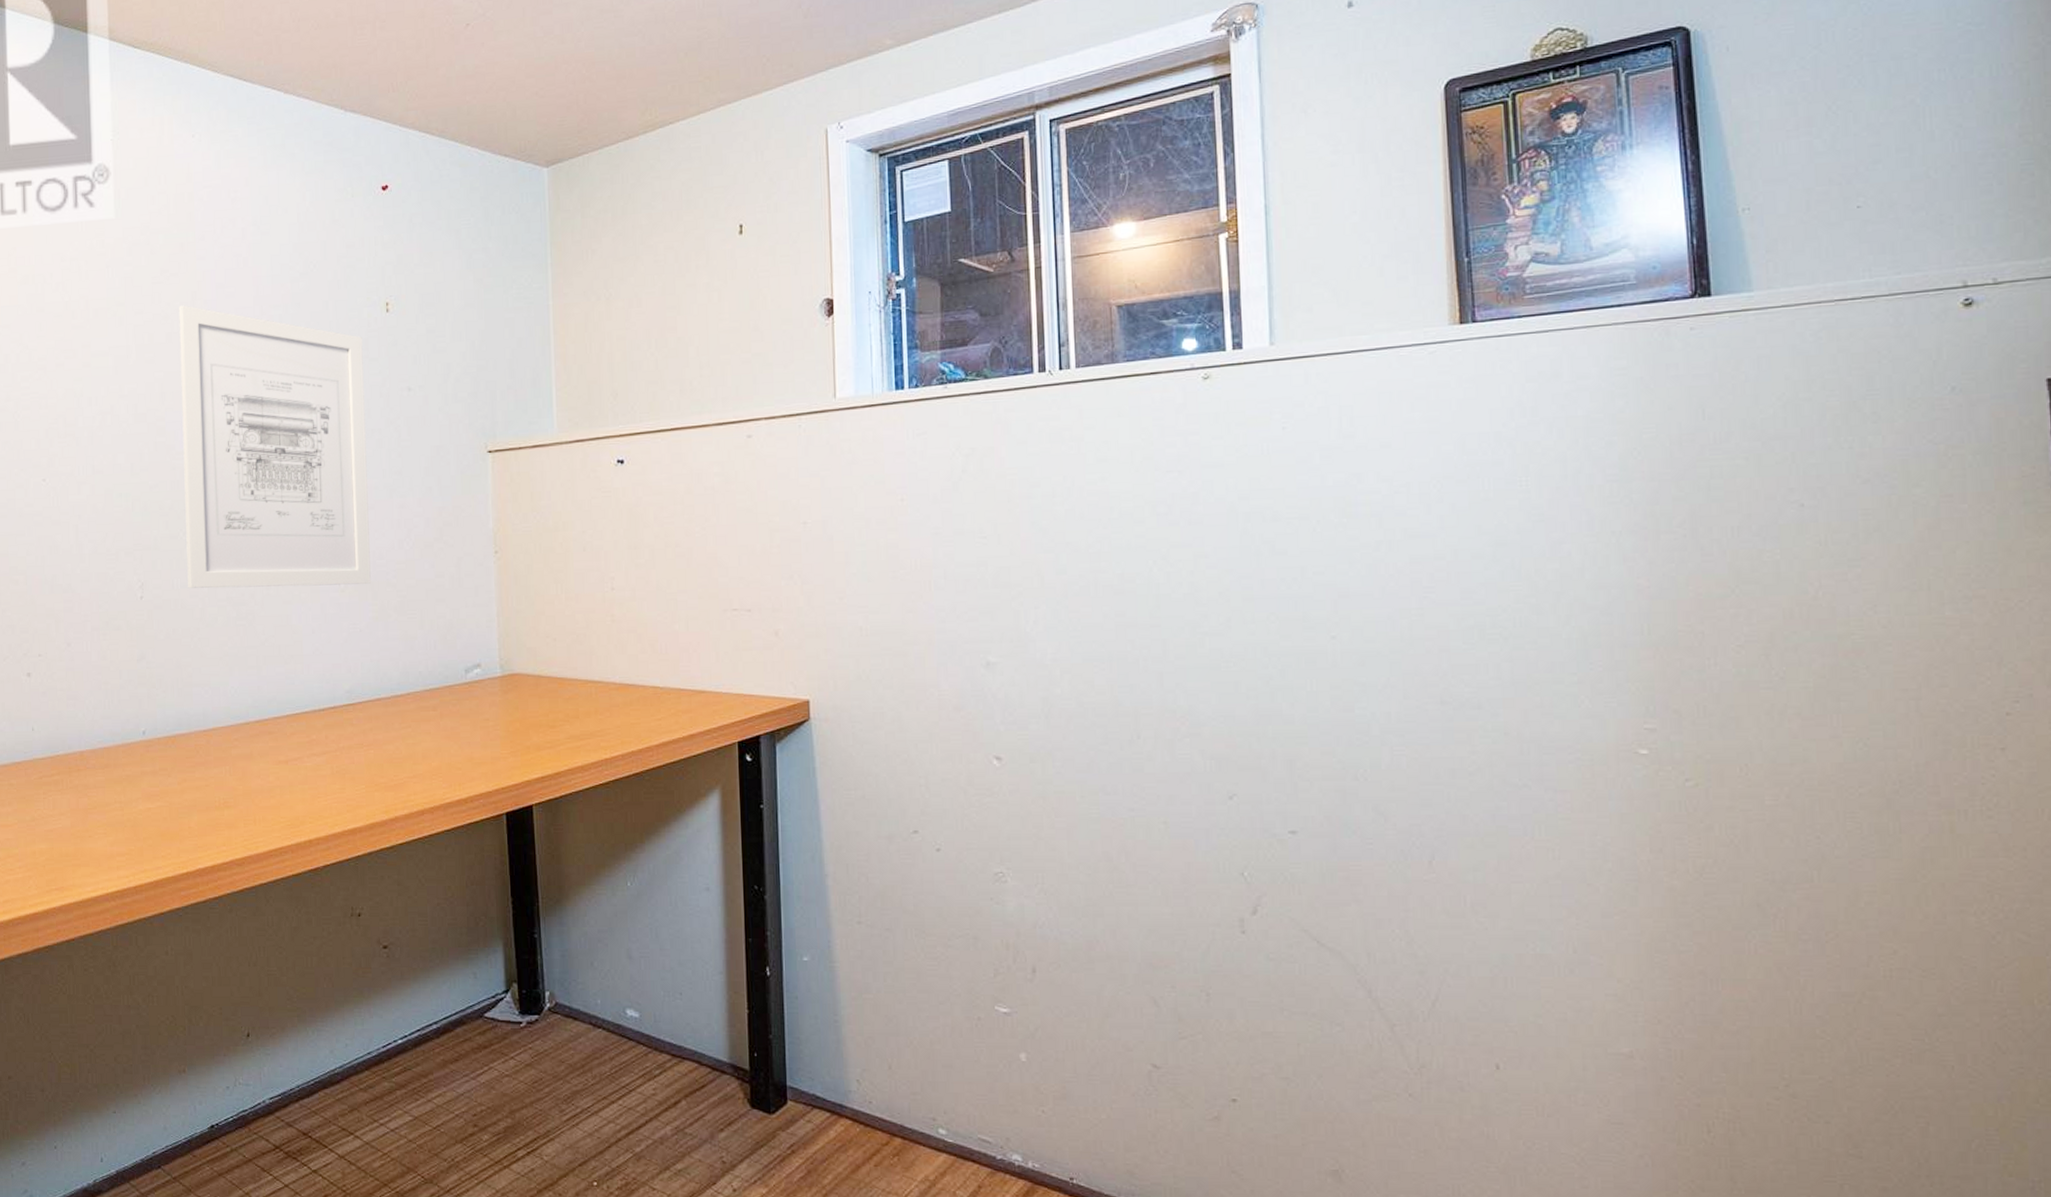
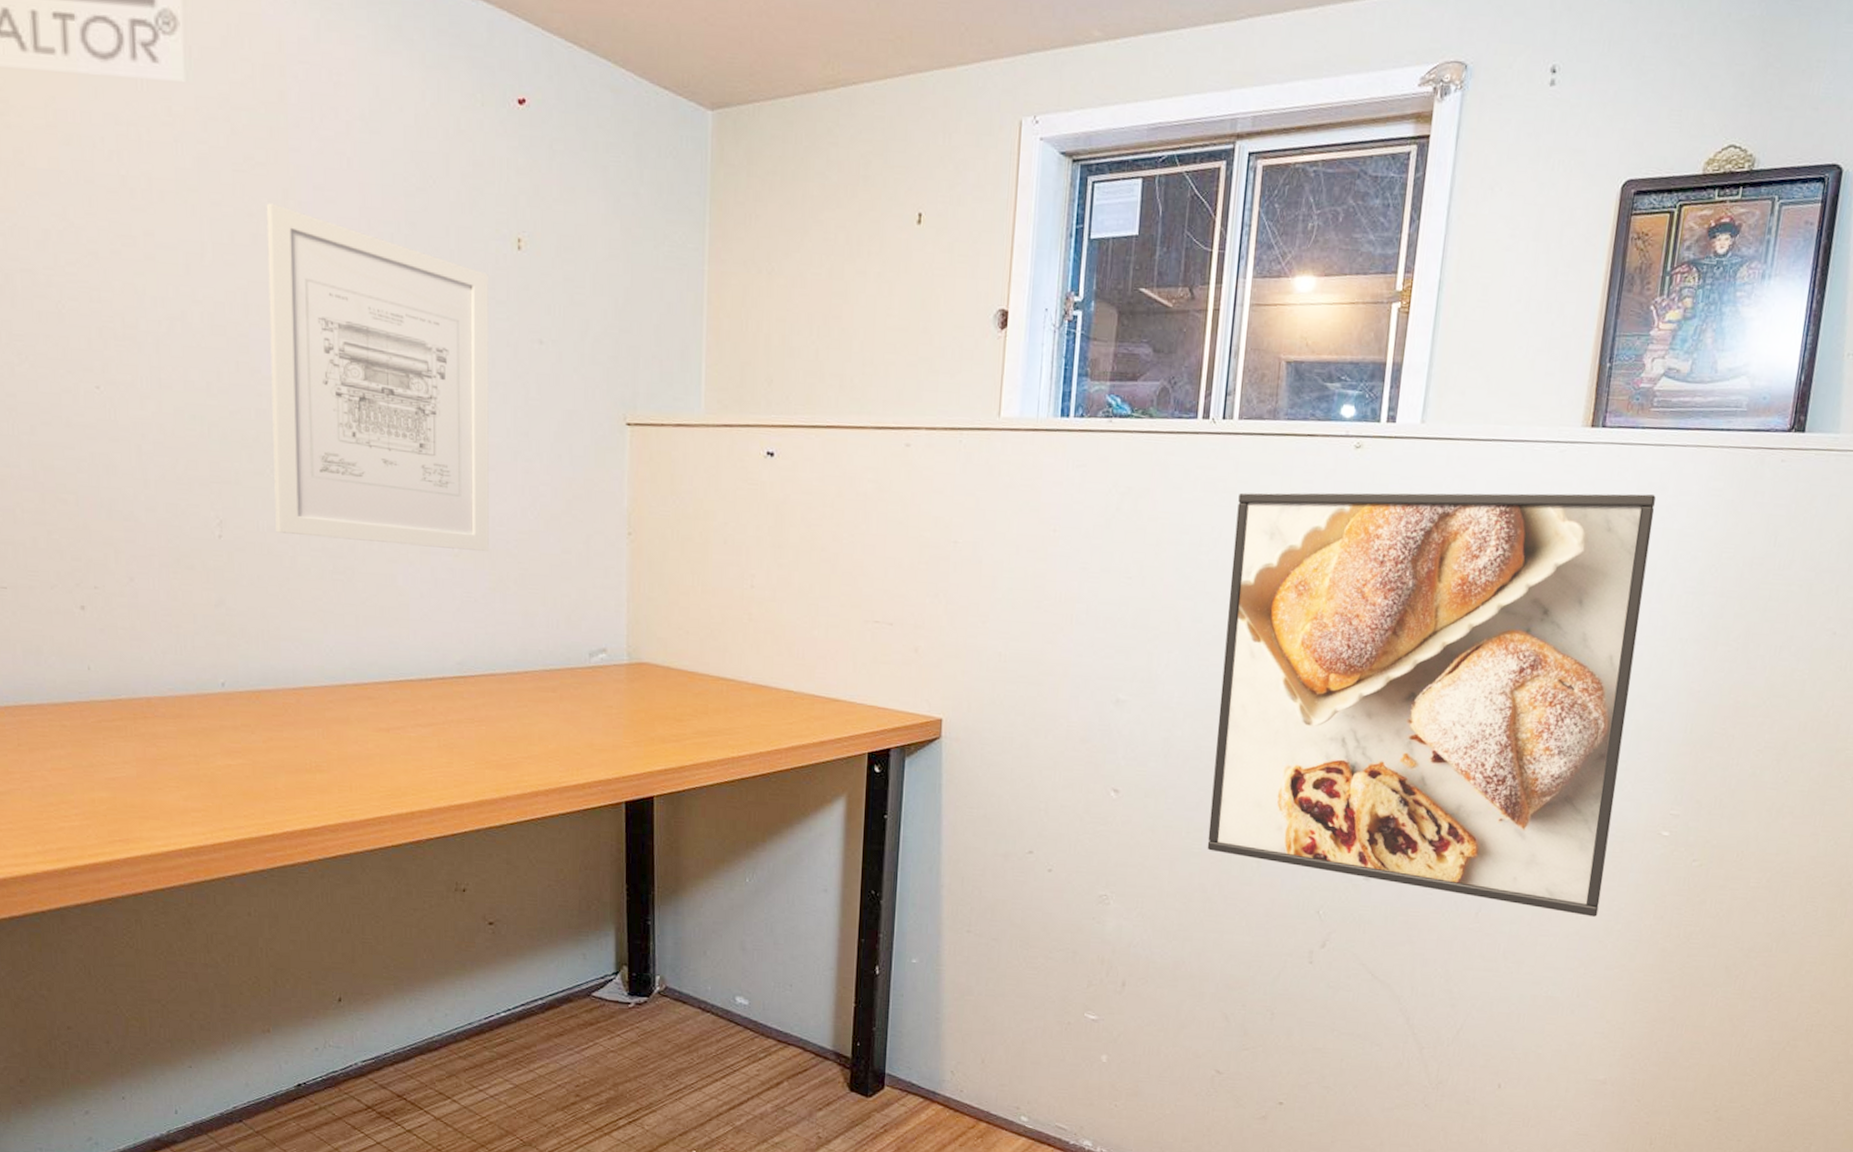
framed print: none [1087,383,1579,856] -> present [1207,492,1656,917]

